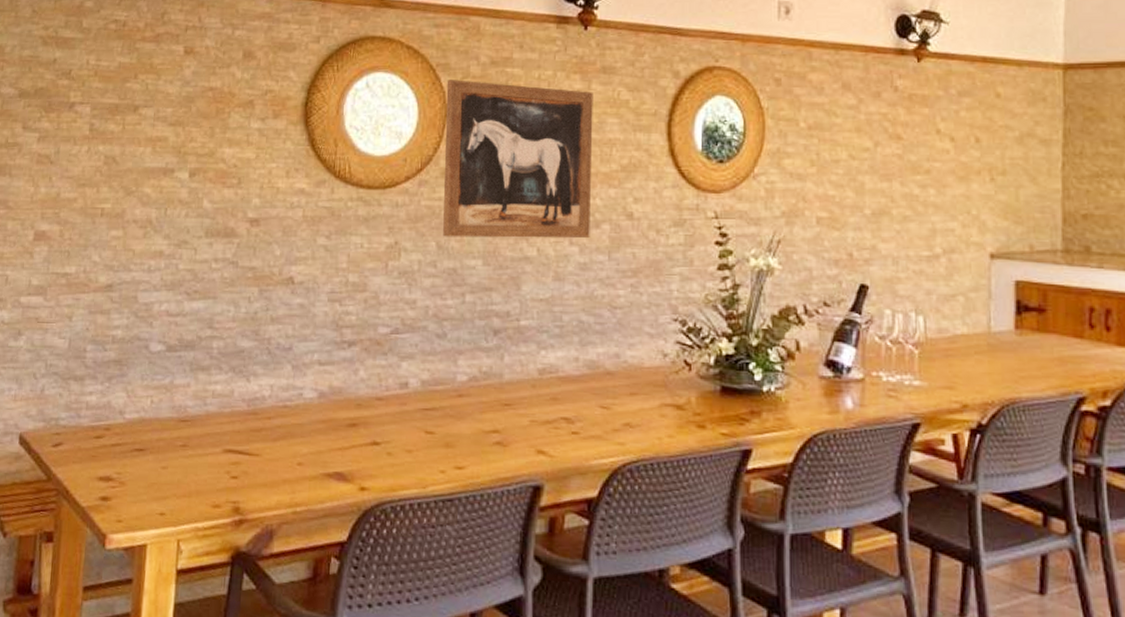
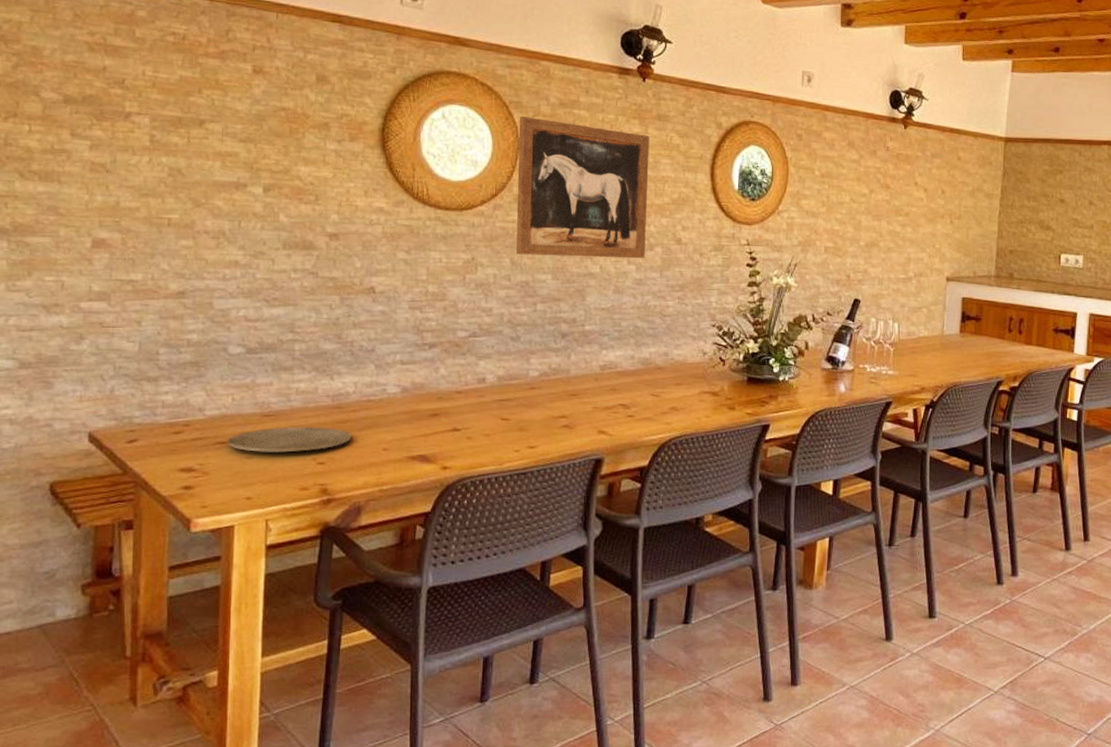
plate: none [144,434,267,464] -> present [227,426,352,453]

